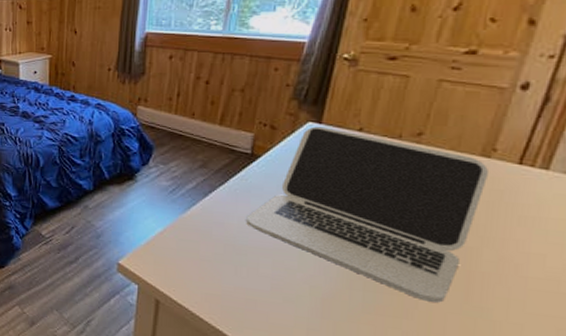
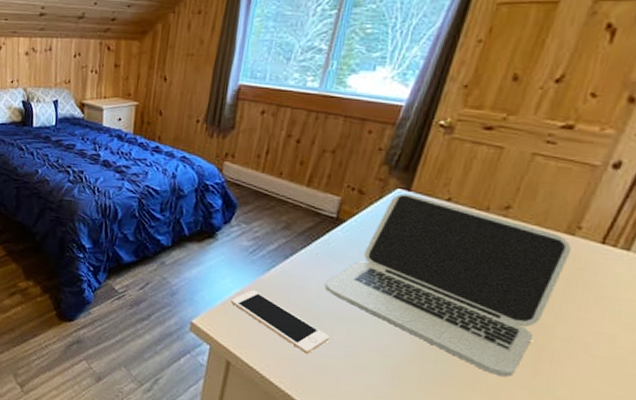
cell phone: none [155,228,256,289] -> present [230,289,330,354]

